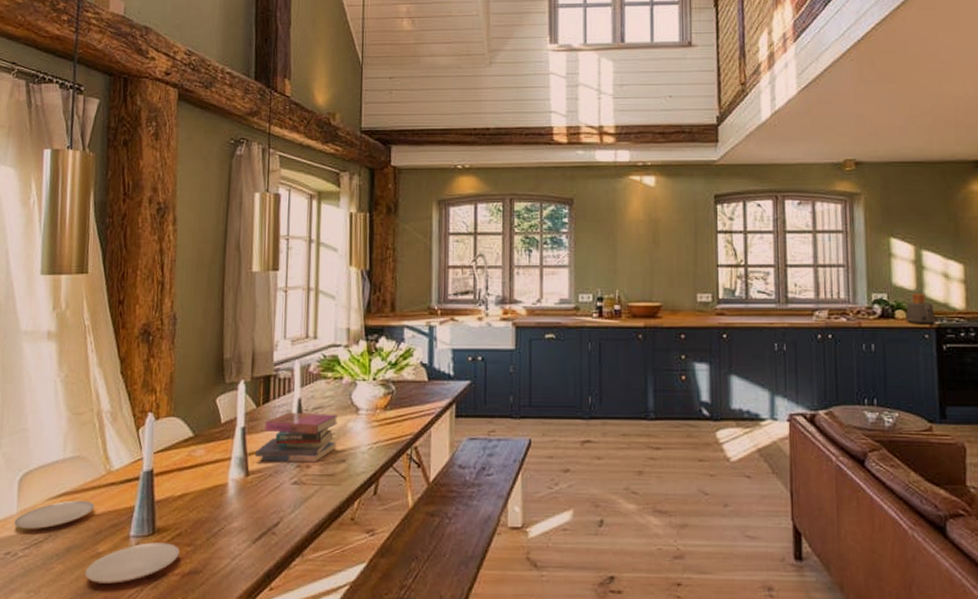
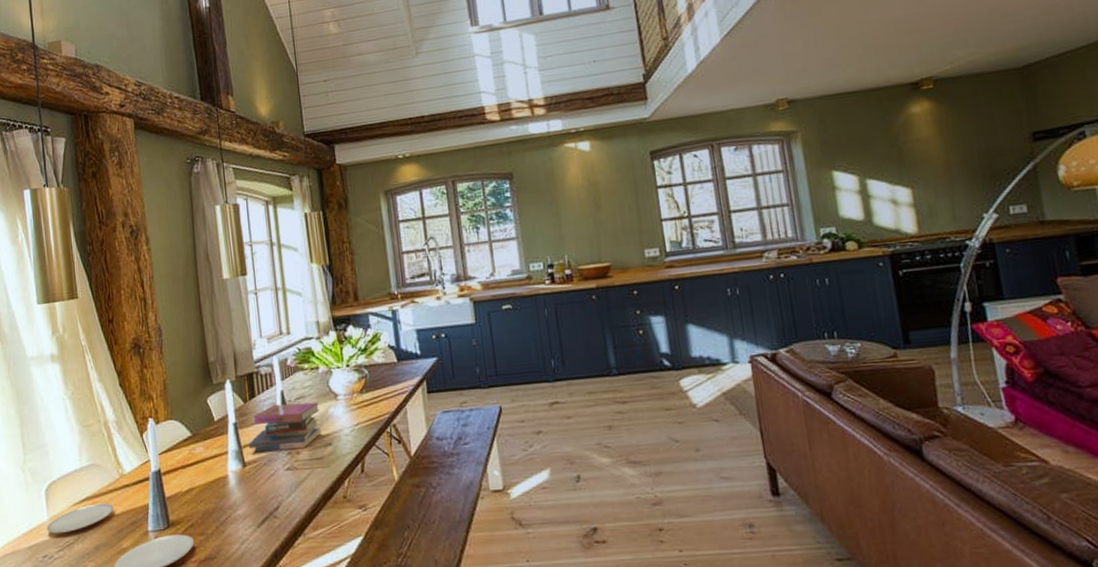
toaster: present [905,293,937,328] -> none [856,222,890,255]

